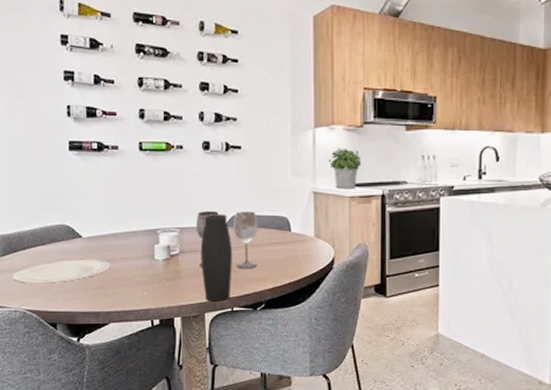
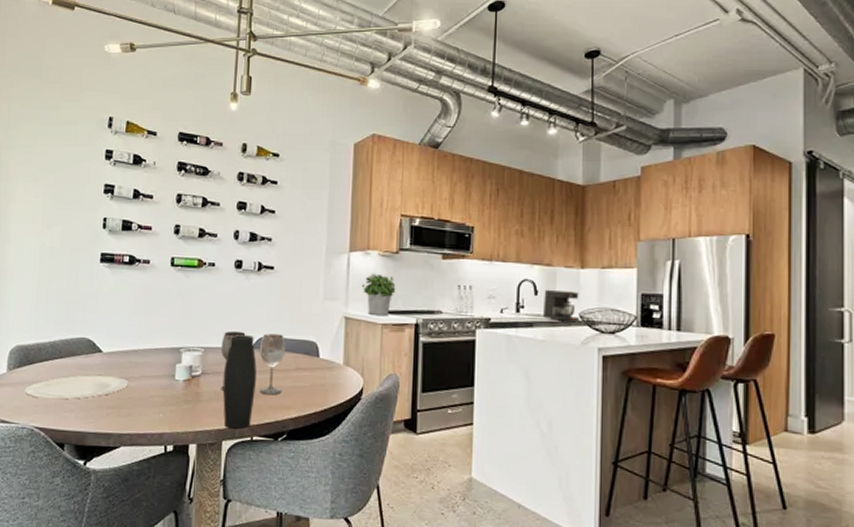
coffee maker: none [503,155,540,185] -> present [542,289,580,322]

